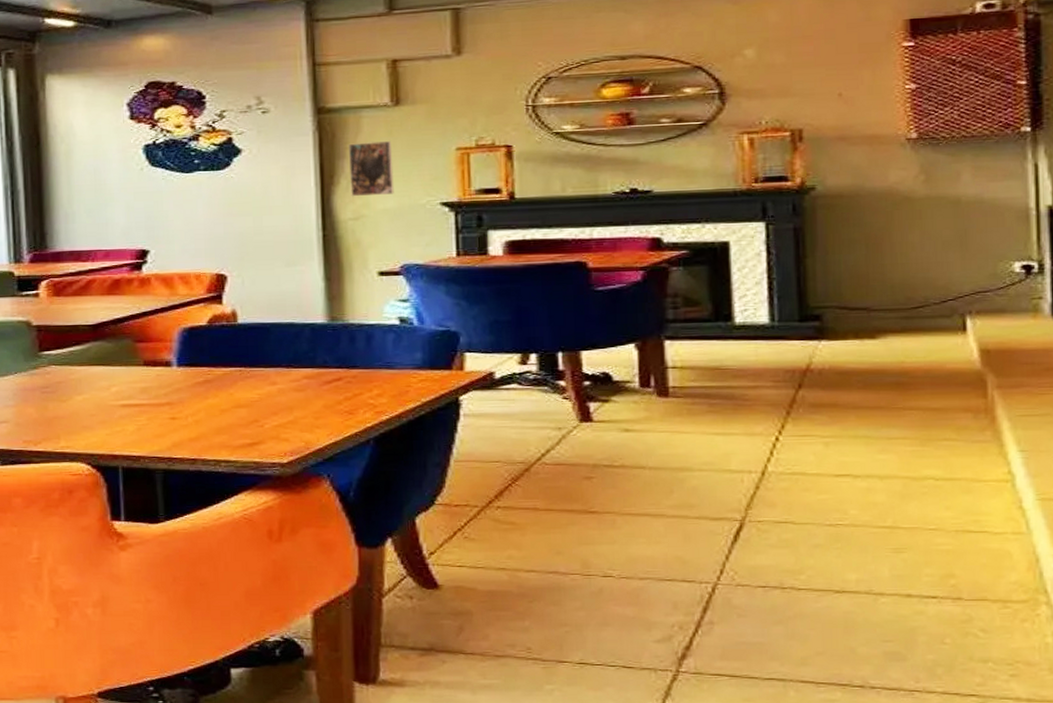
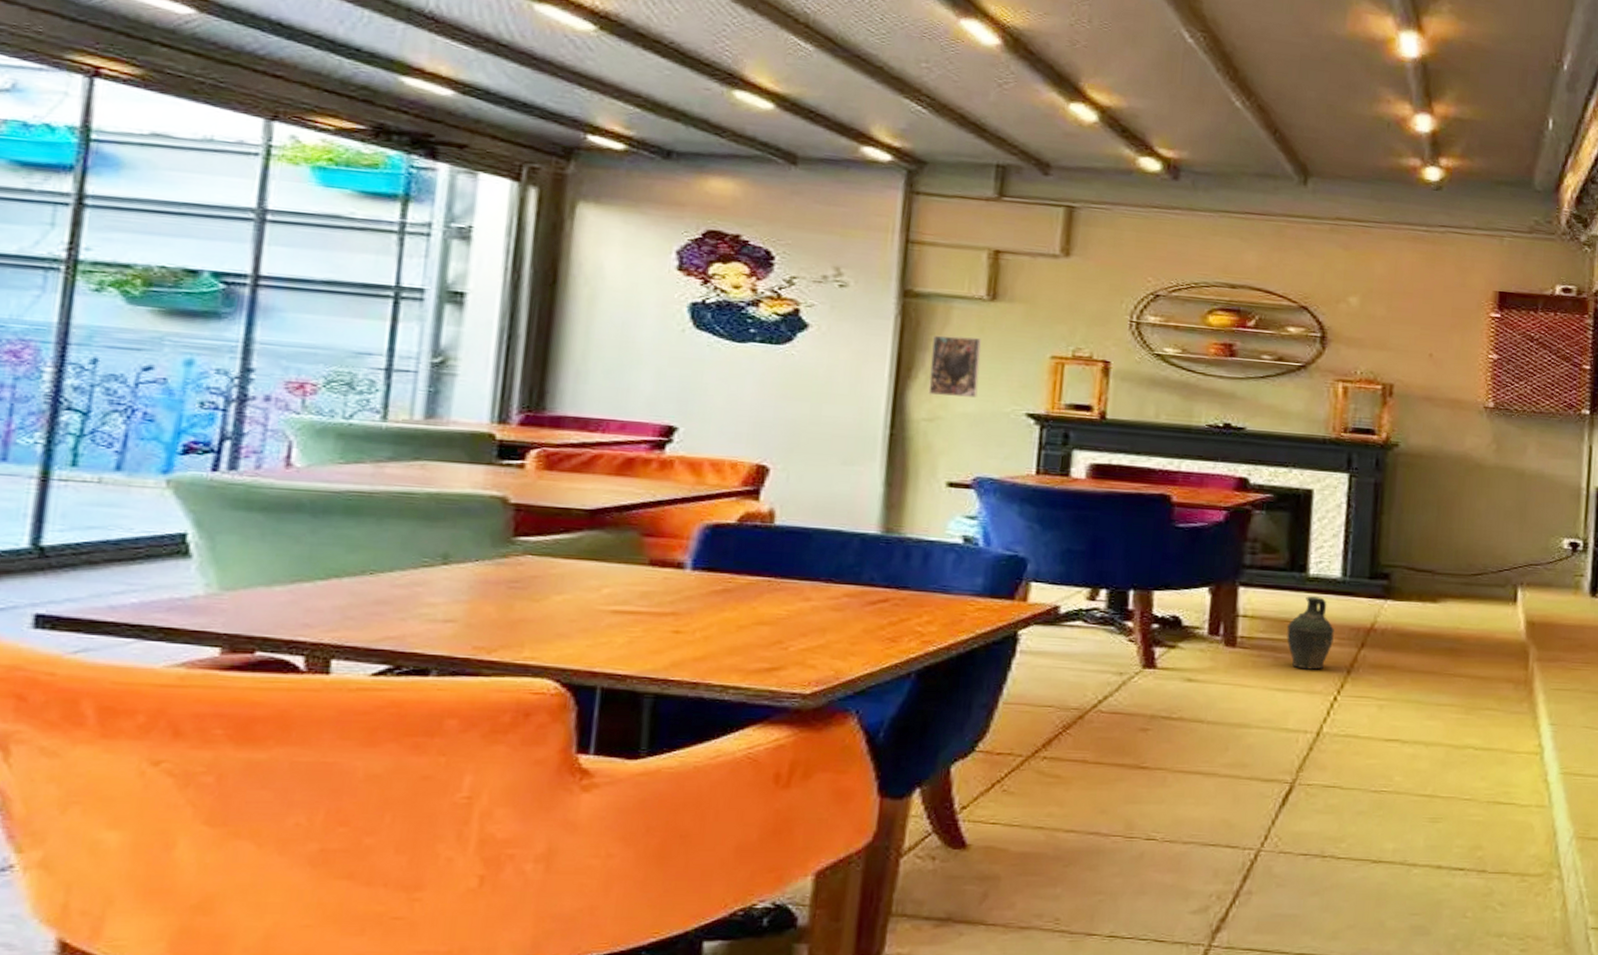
ceramic jug: none [719,343,768,413] -> present [1287,596,1334,670]

